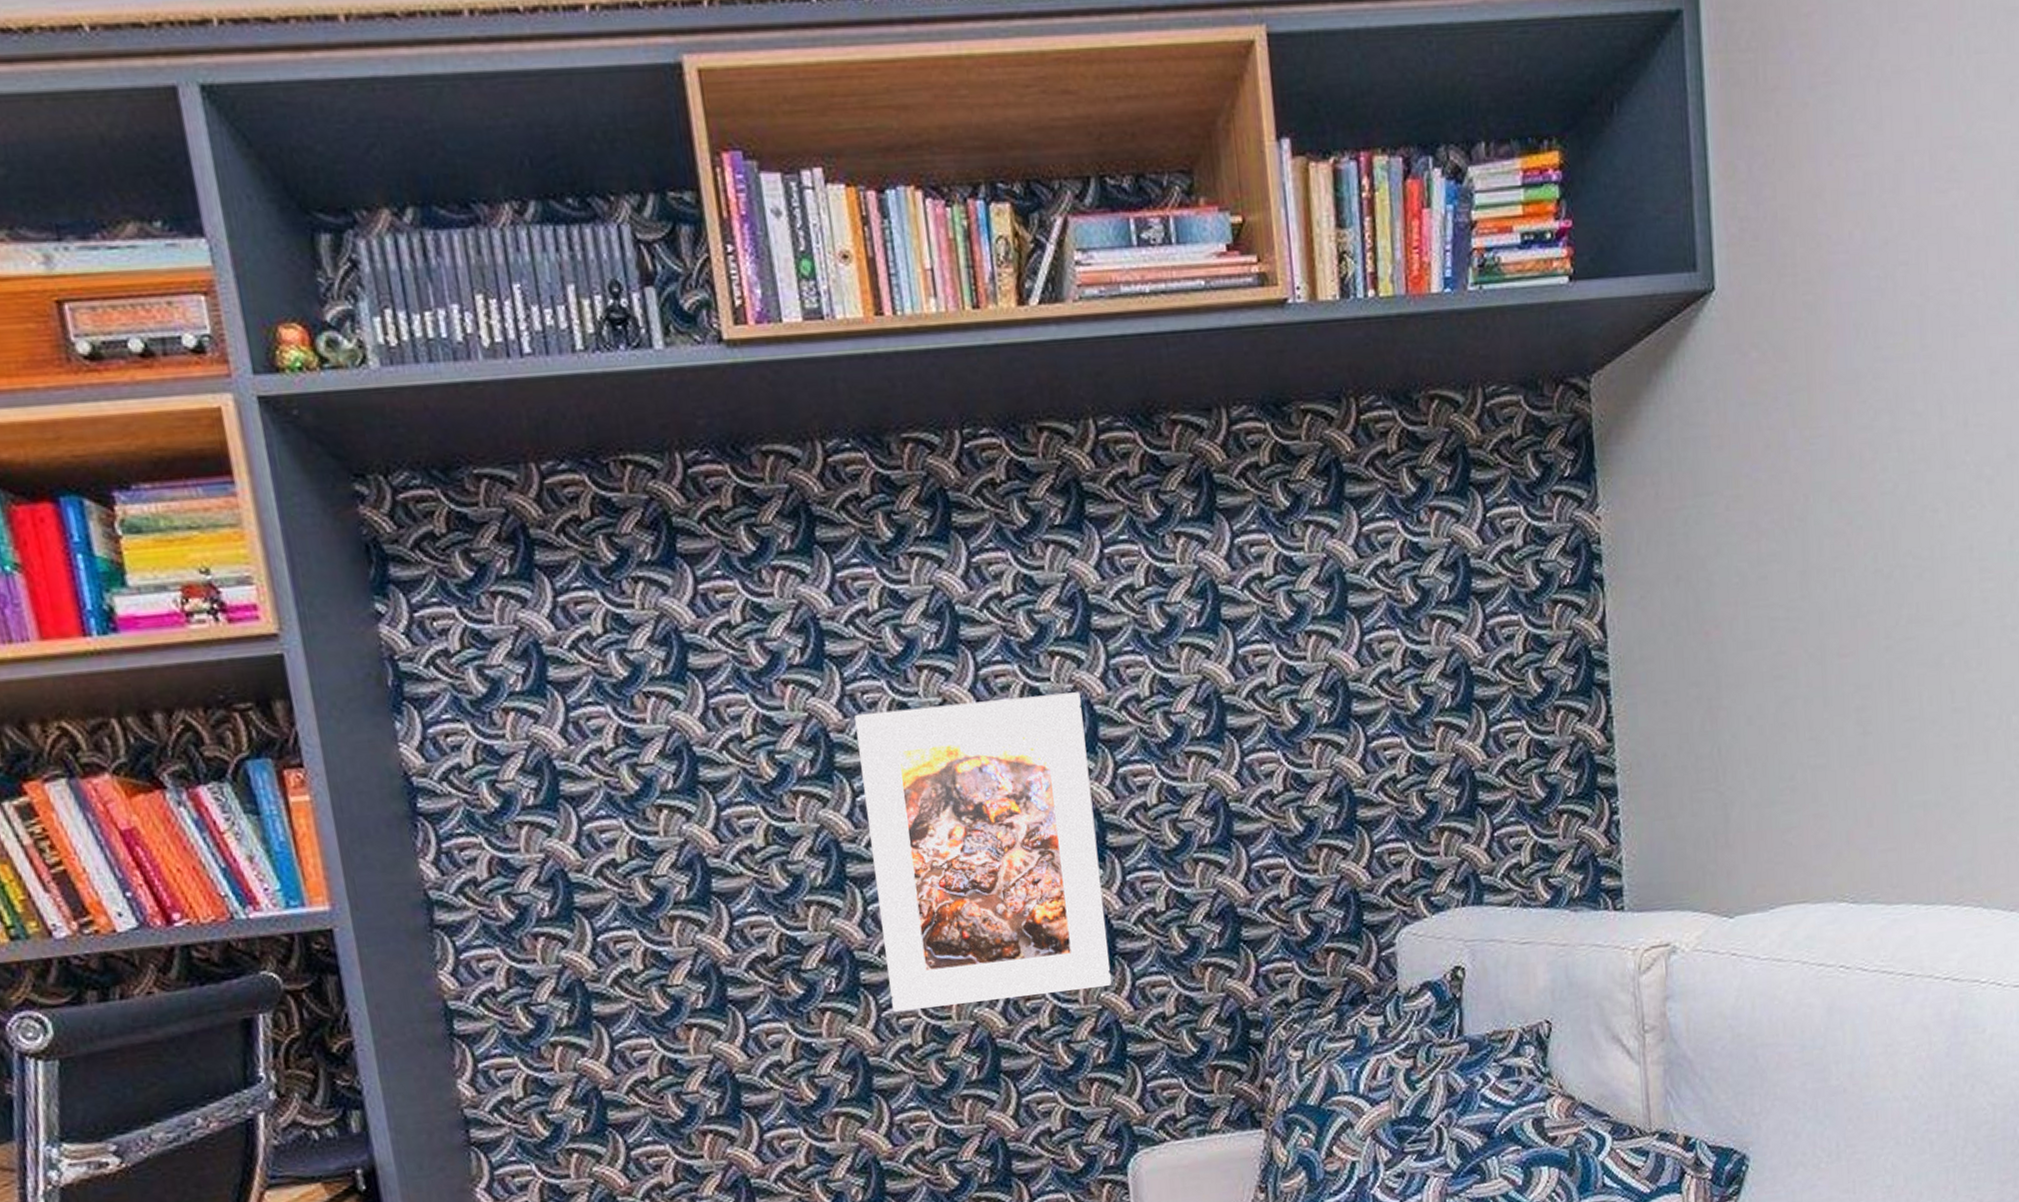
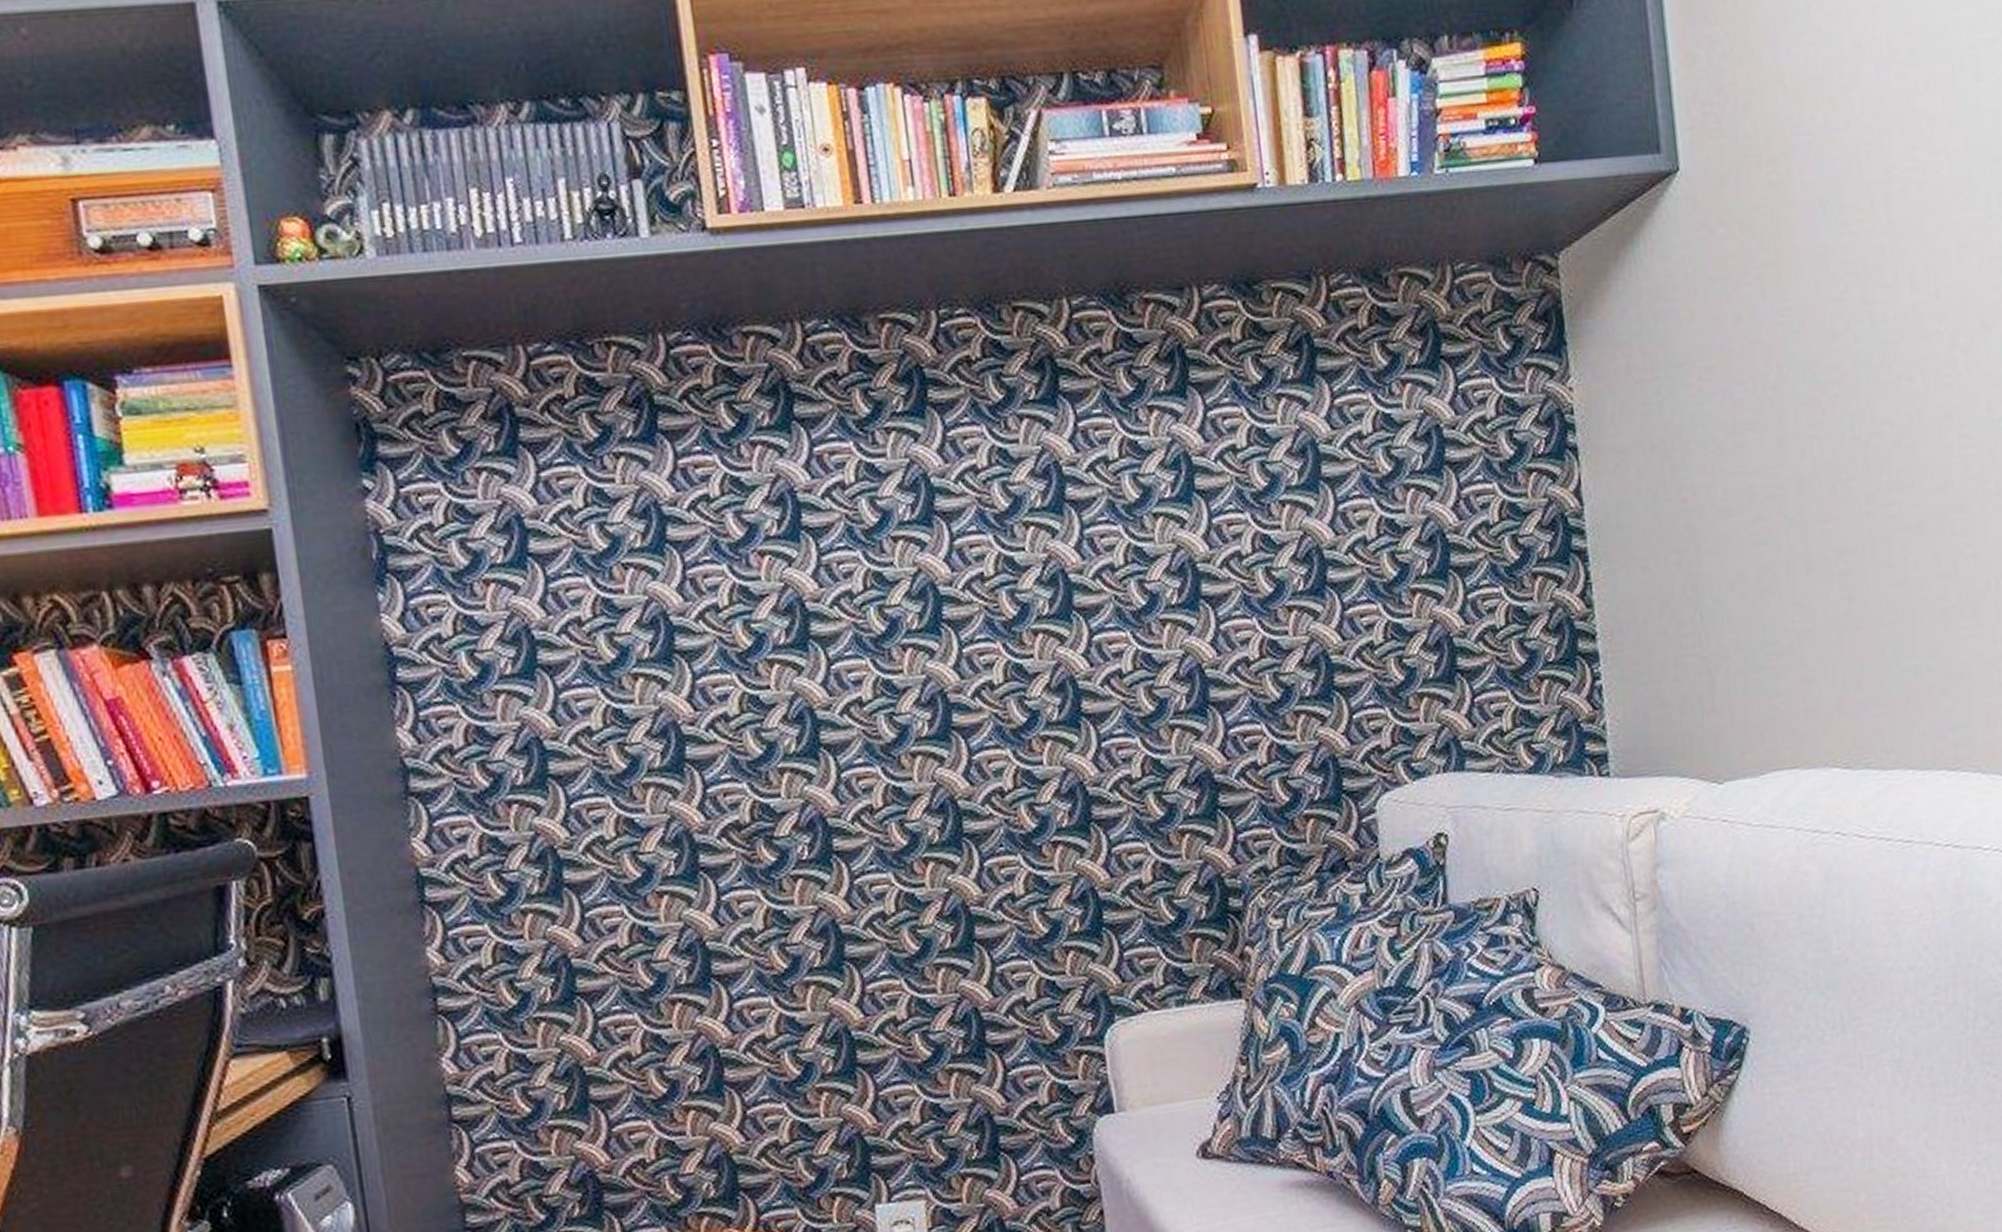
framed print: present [855,692,1112,1012] -> none [830,561,1088,879]

